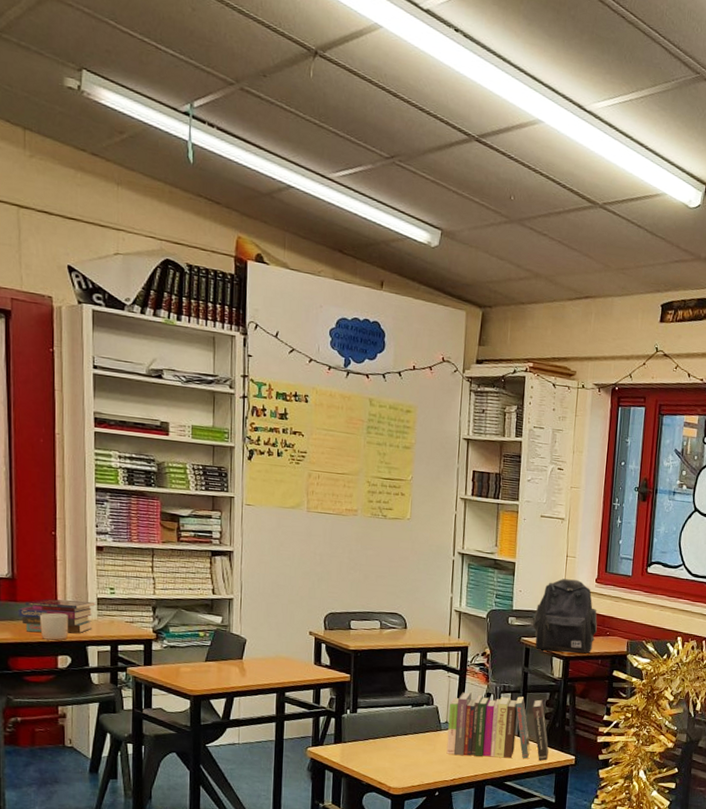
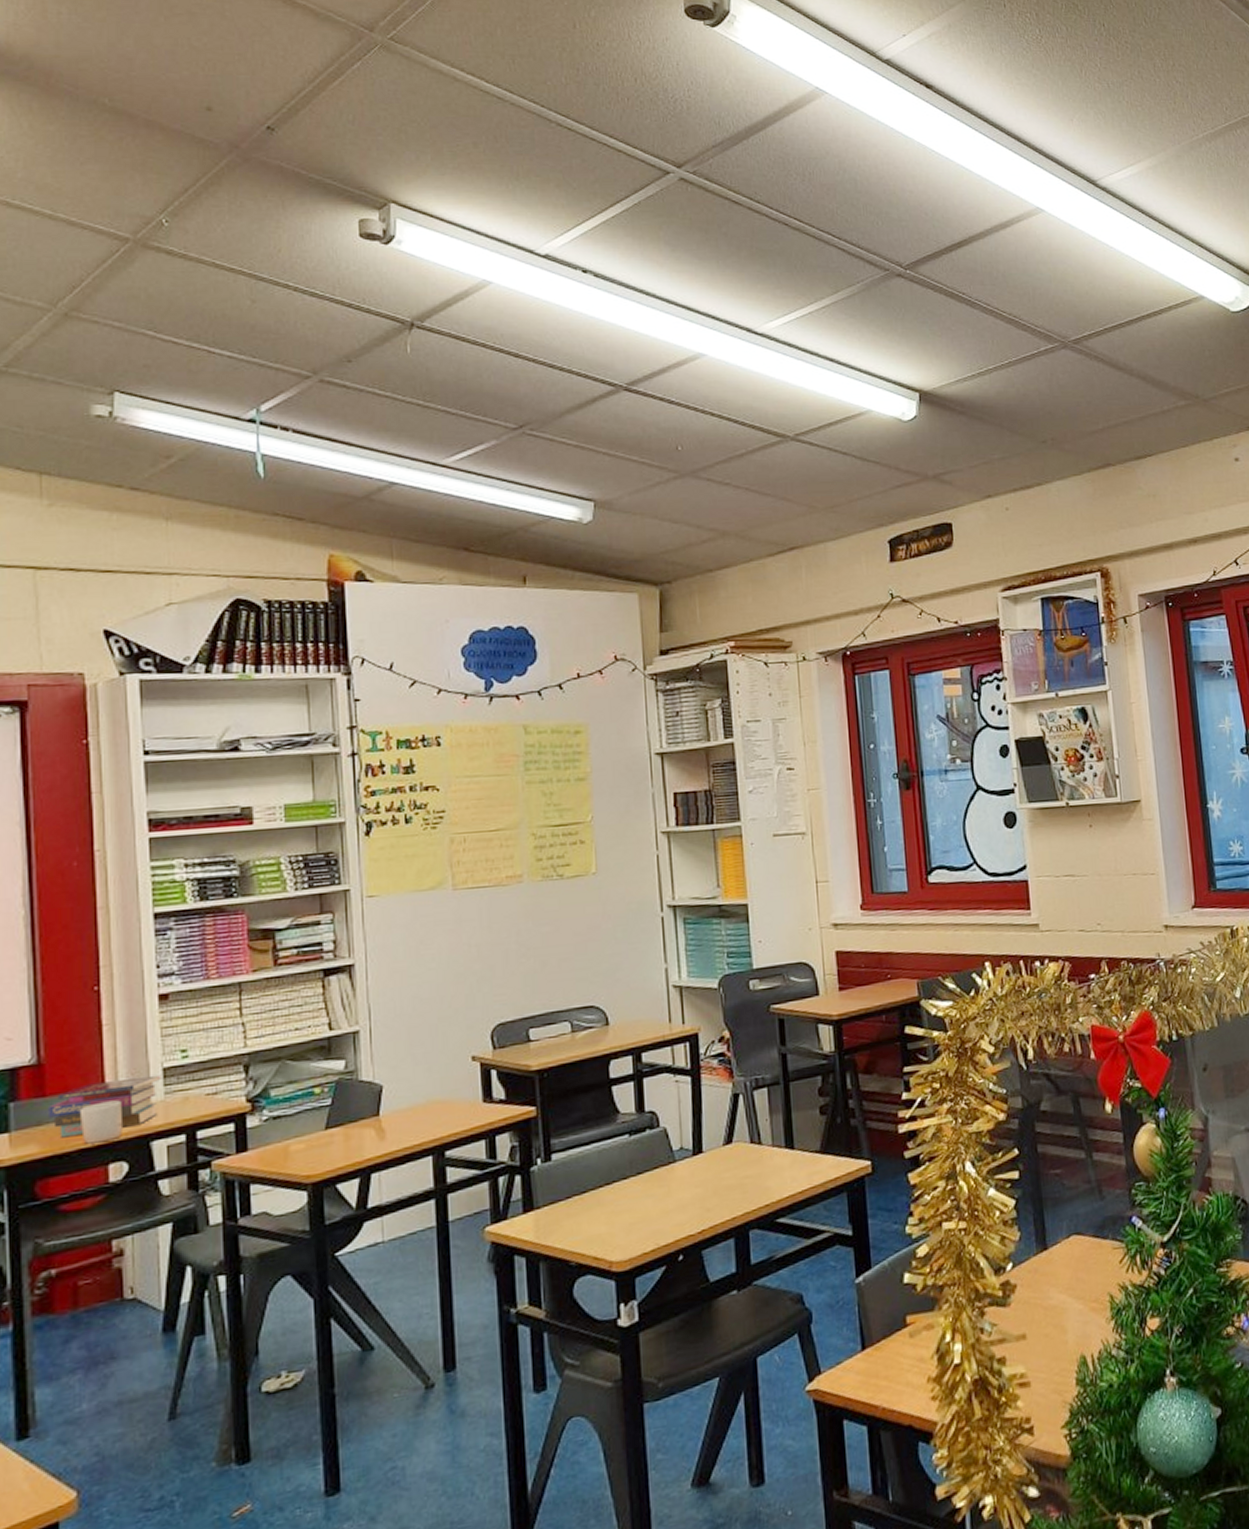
books: present [446,692,549,761] -> none [683,1087,833,1195]
backpack: present [533,578,598,653] -> none [783,911,874,1018]

